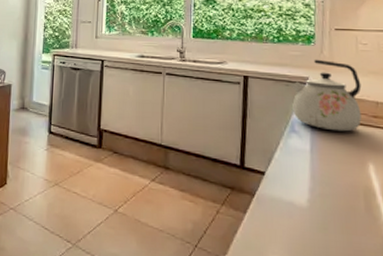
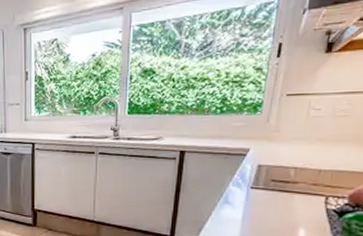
kettle: present [291,59,362,132] -> none [228,129,306,200]

